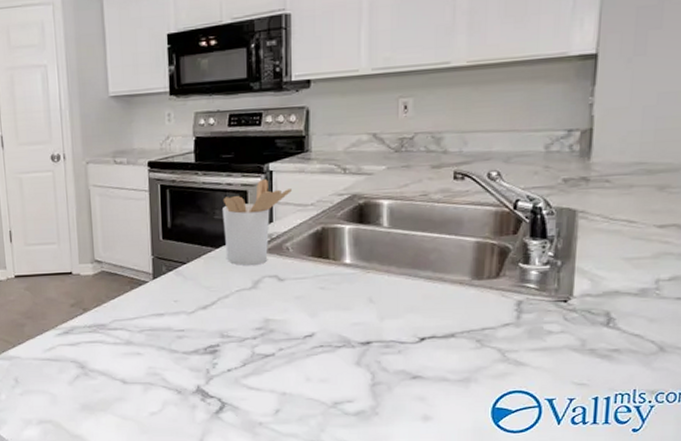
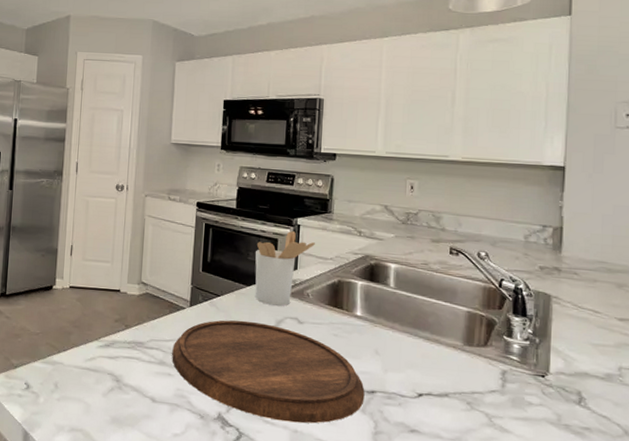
cutting board: none [138,286,359,386] -> present [172,320,365,424]

